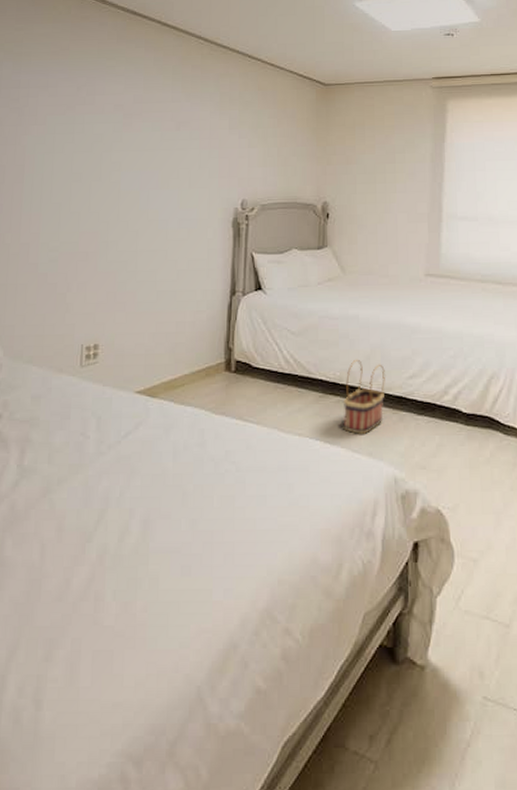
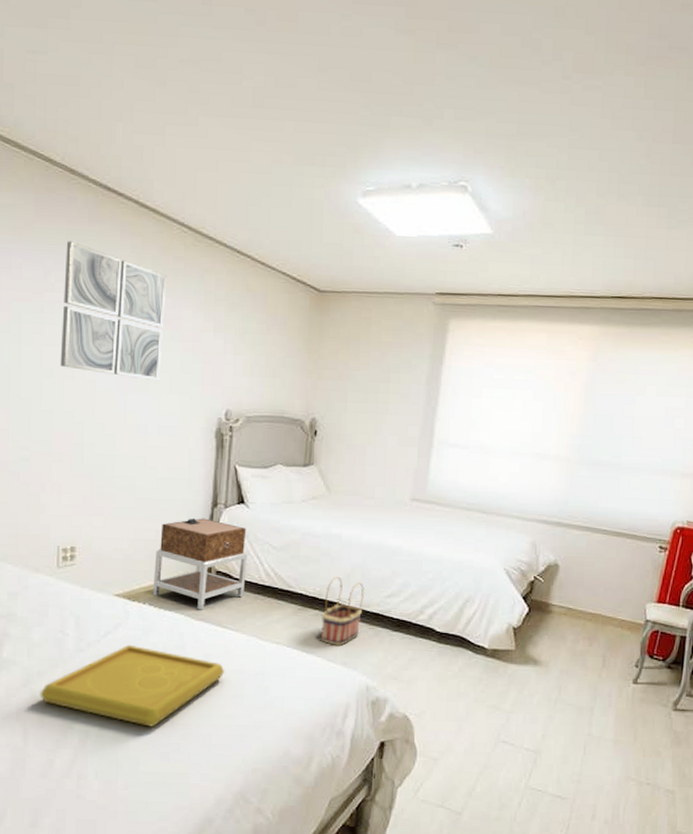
serving tray: none [59,444,247,536] -> present [39,644,225,727]
wall art: none [88,60,186,177] -> present [60,241,167,380]
nightstand: none [173,307,266,403] -> present [152,518,247,610]

